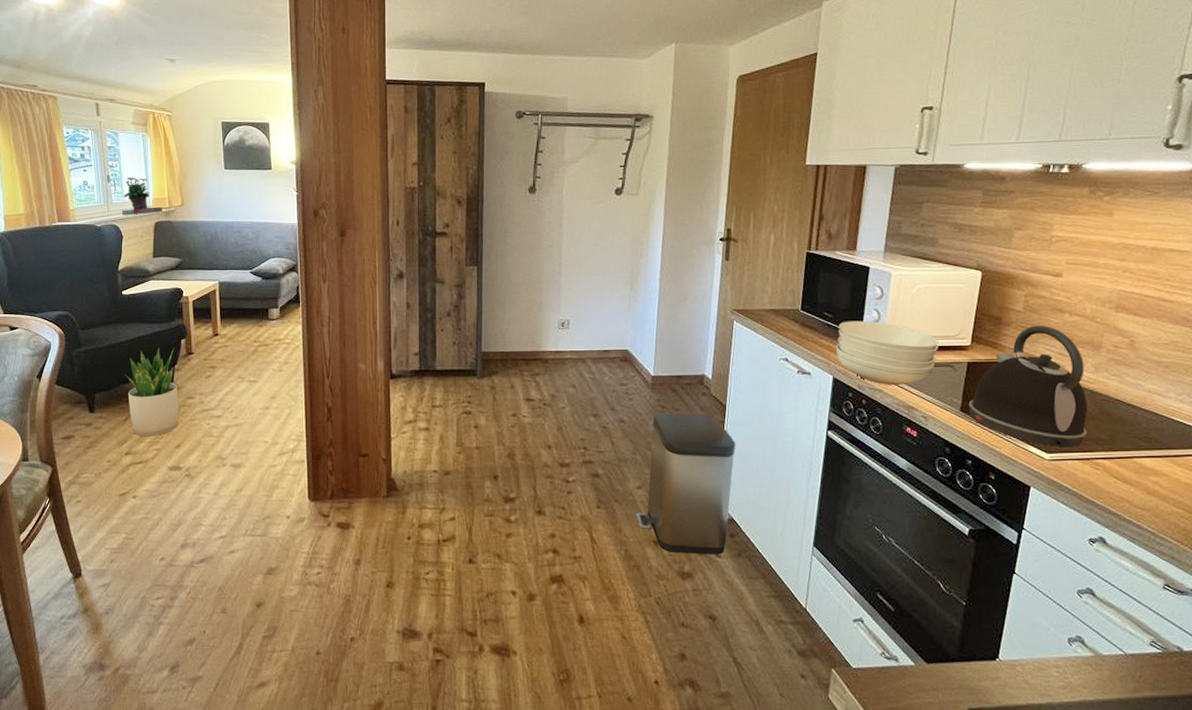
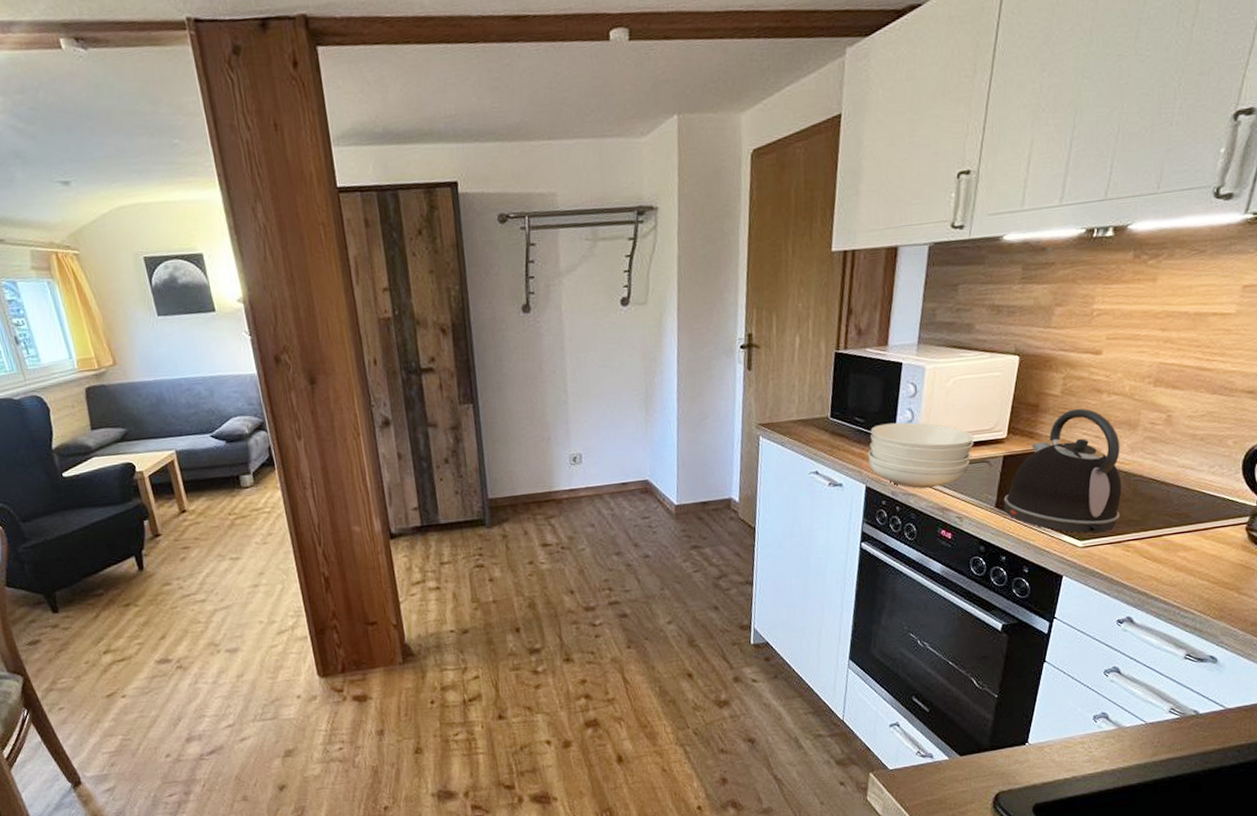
potted flower: present [121,177,163,215] -> none [38,335,93,383]
planter: present [124,347,179,437] -> none [85,531,158,632]
pedal bin: present [636,413,736,555] -> none [668,540,768,683]

